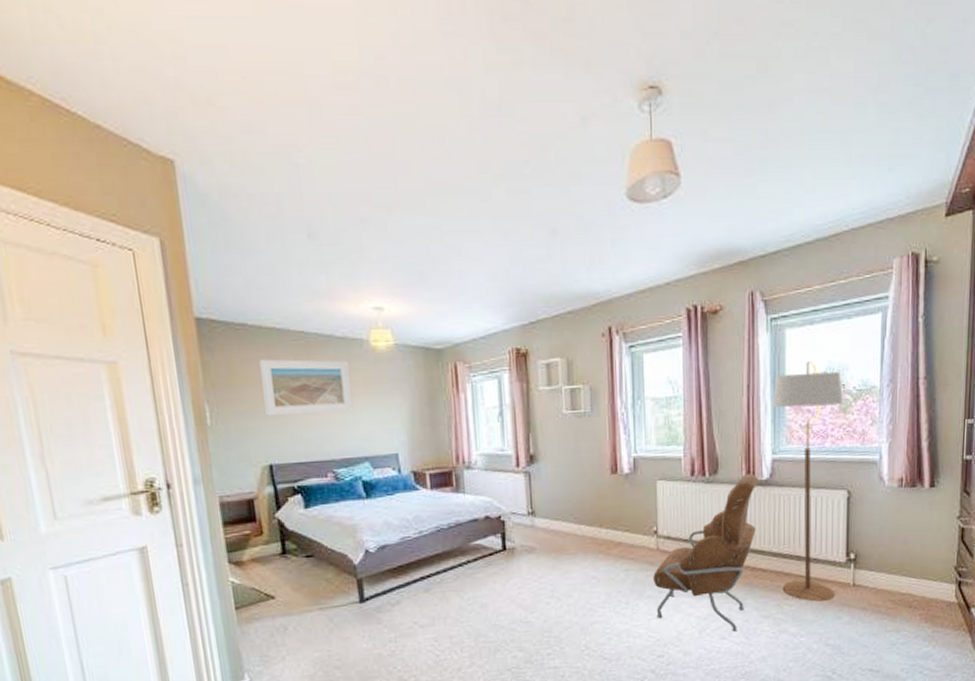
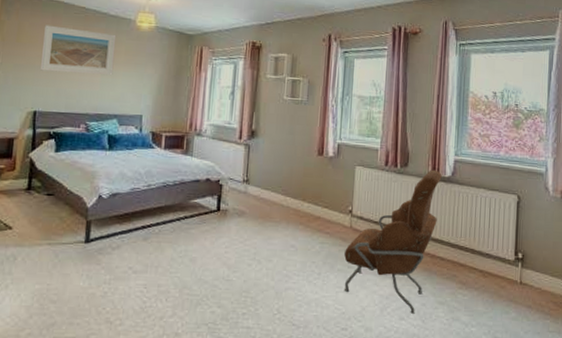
floor lamp: present [772,360,845,602] -> none [457,81,517,295]

